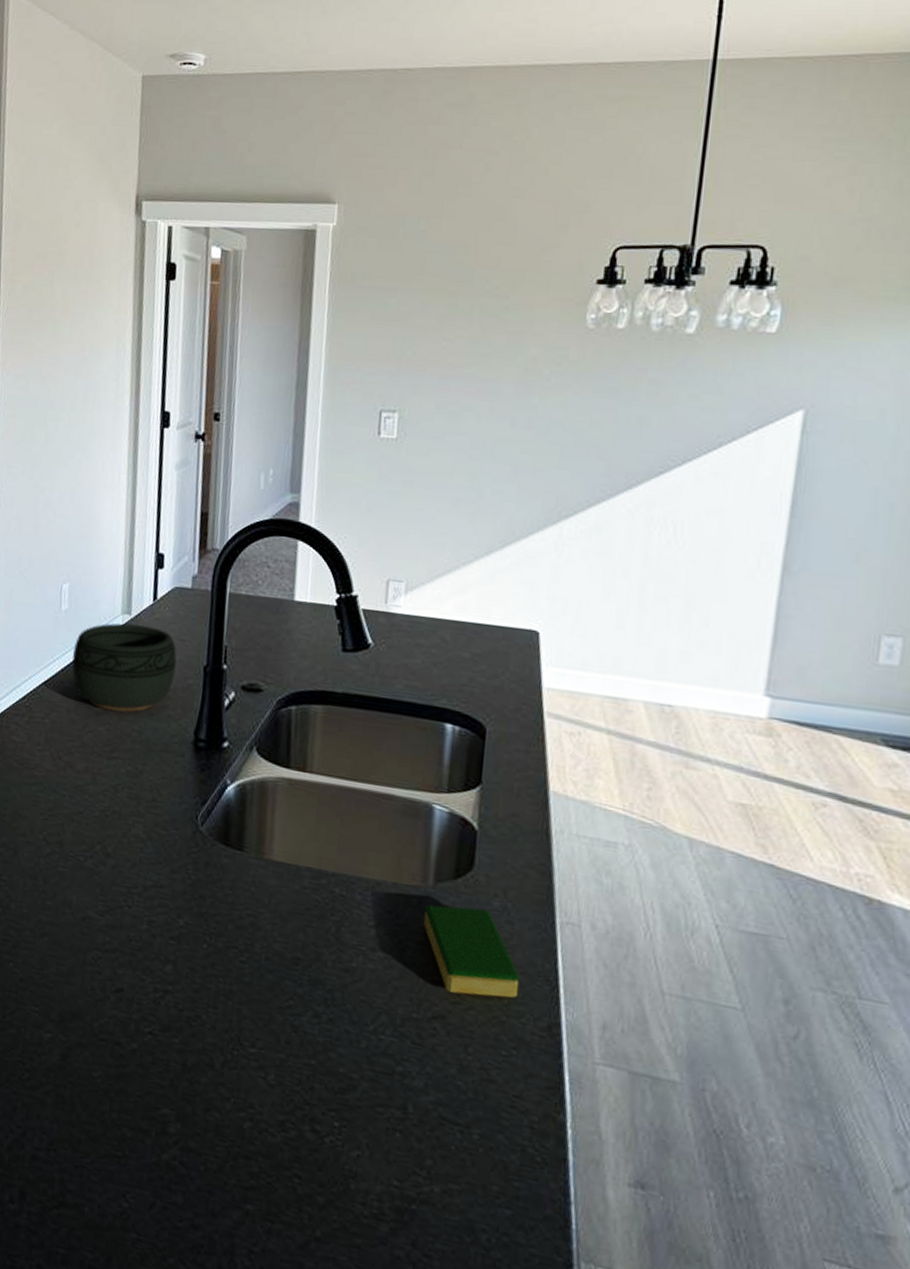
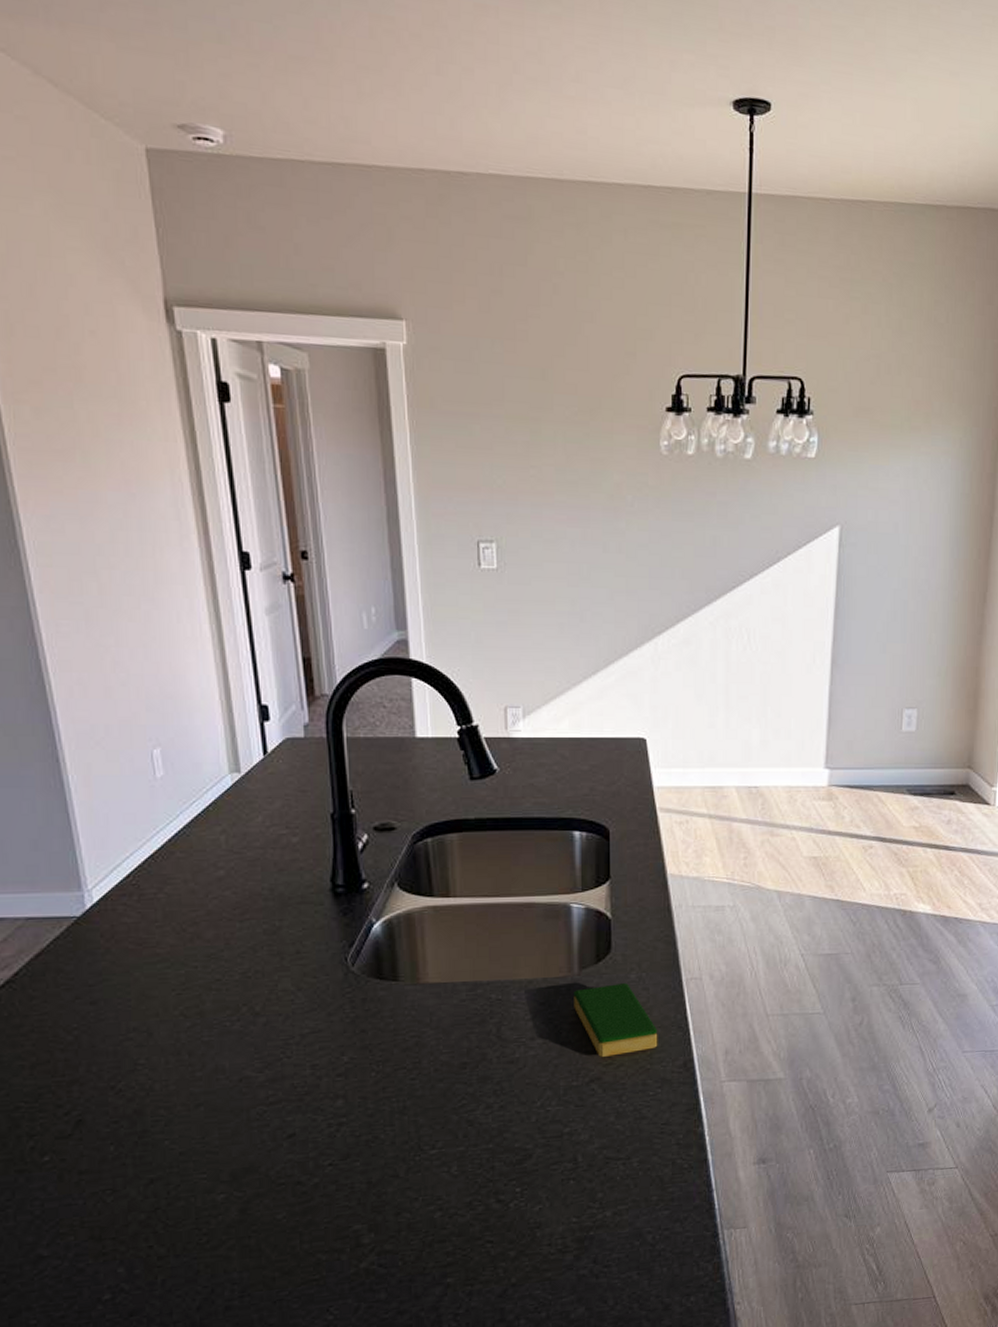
bowl: present [72,623,177,713] -> none [179,782,300,874]

